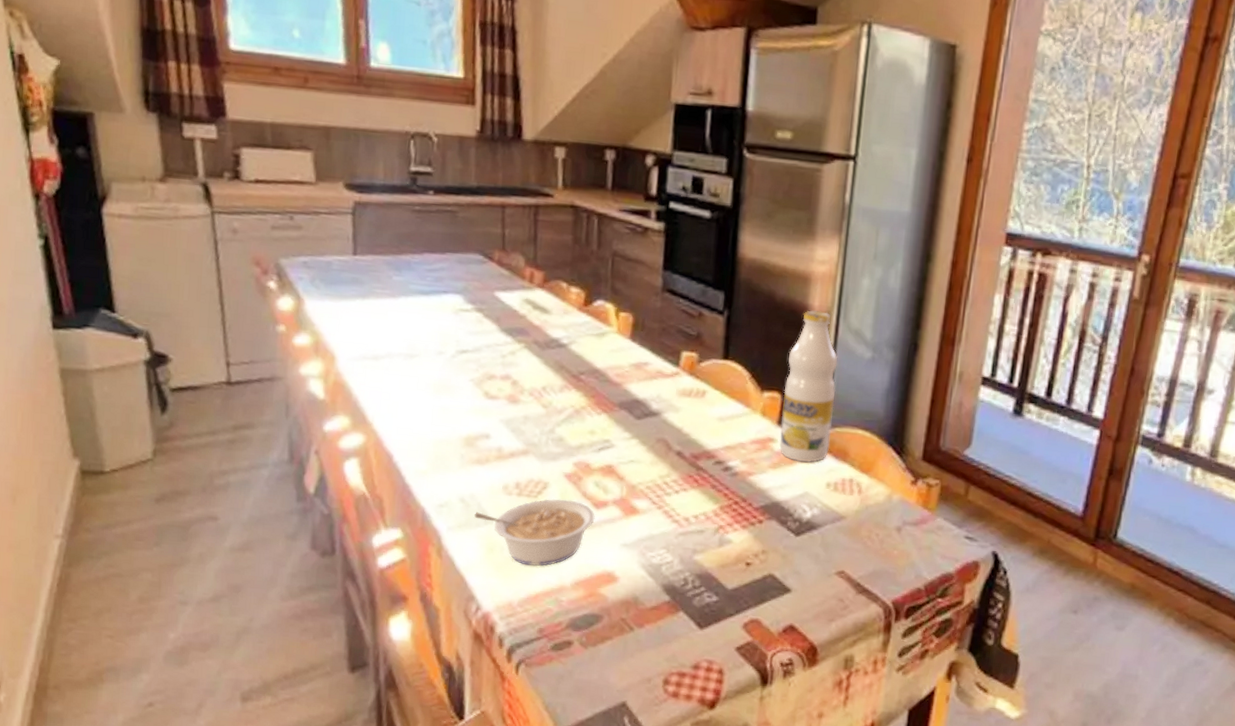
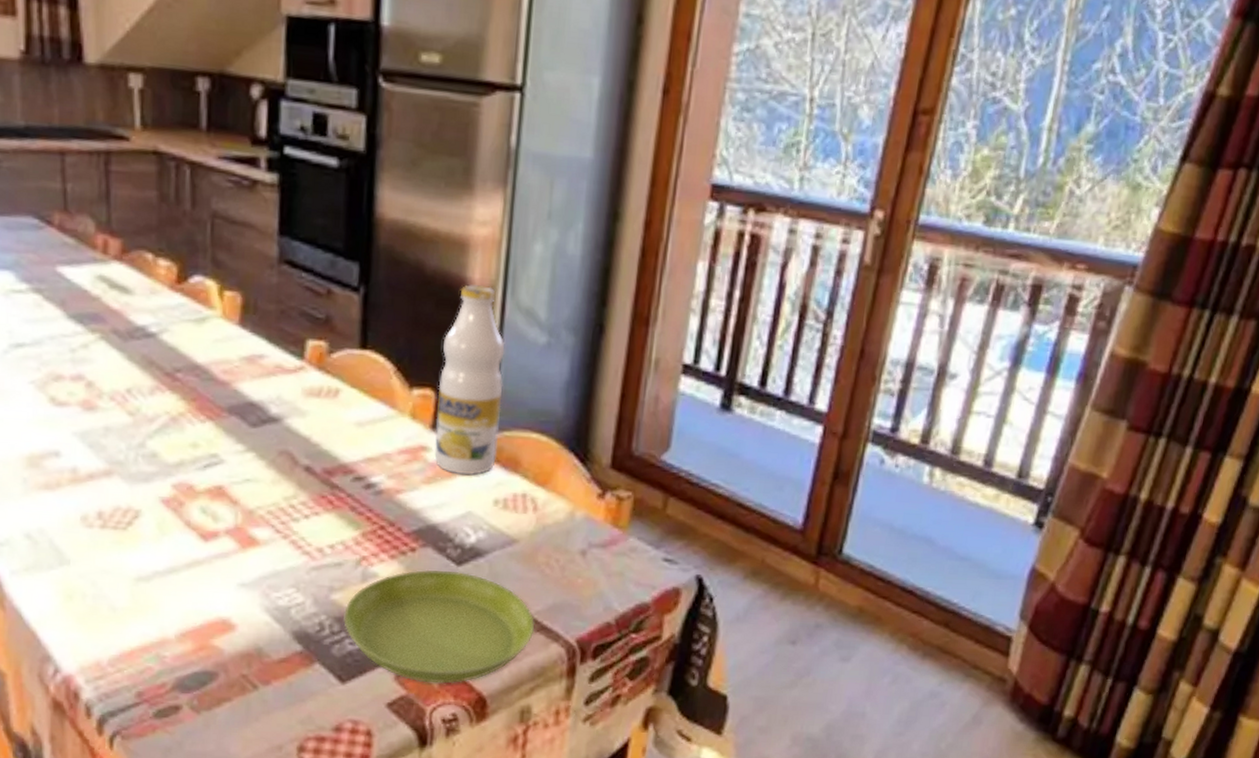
legume: present [473,498,595,566] -> none [44,530,203,616]
saucer: none [703,538,858,634] -> present [344,569,535,684]

